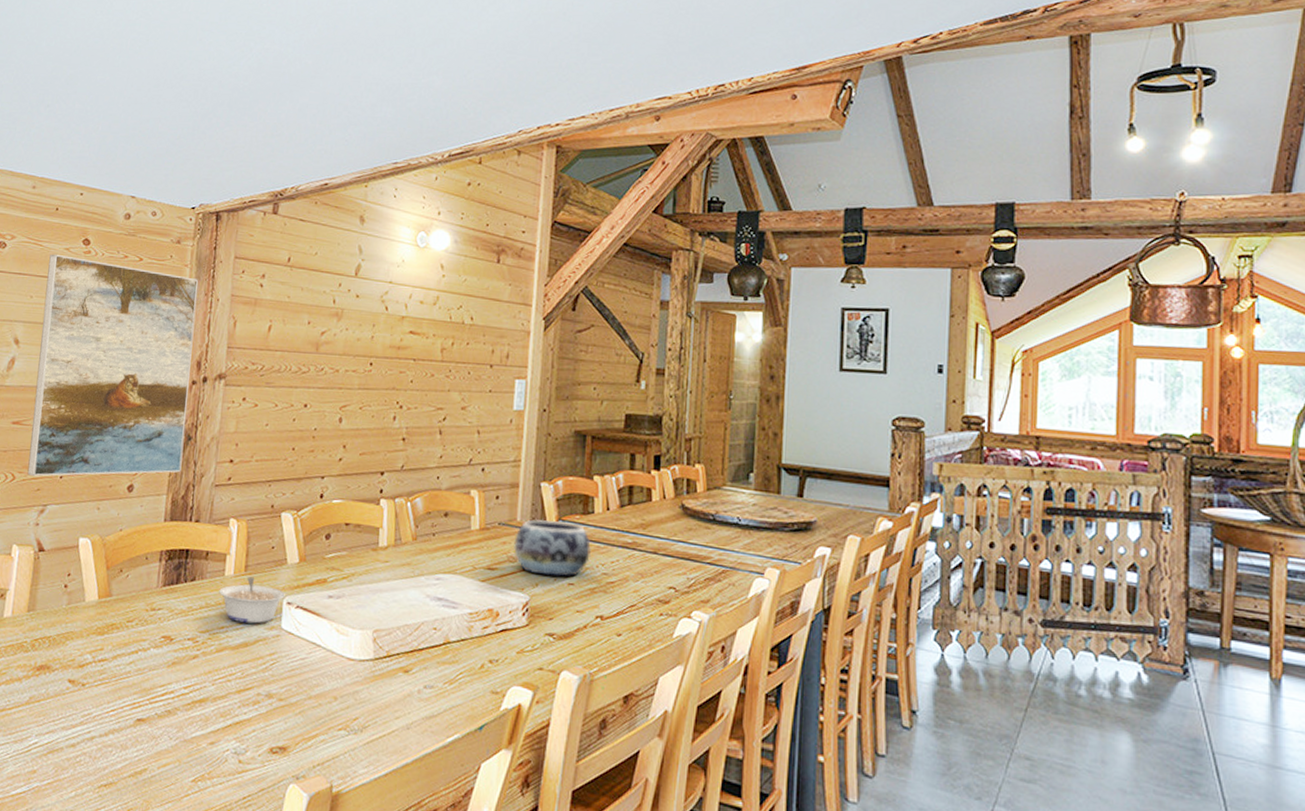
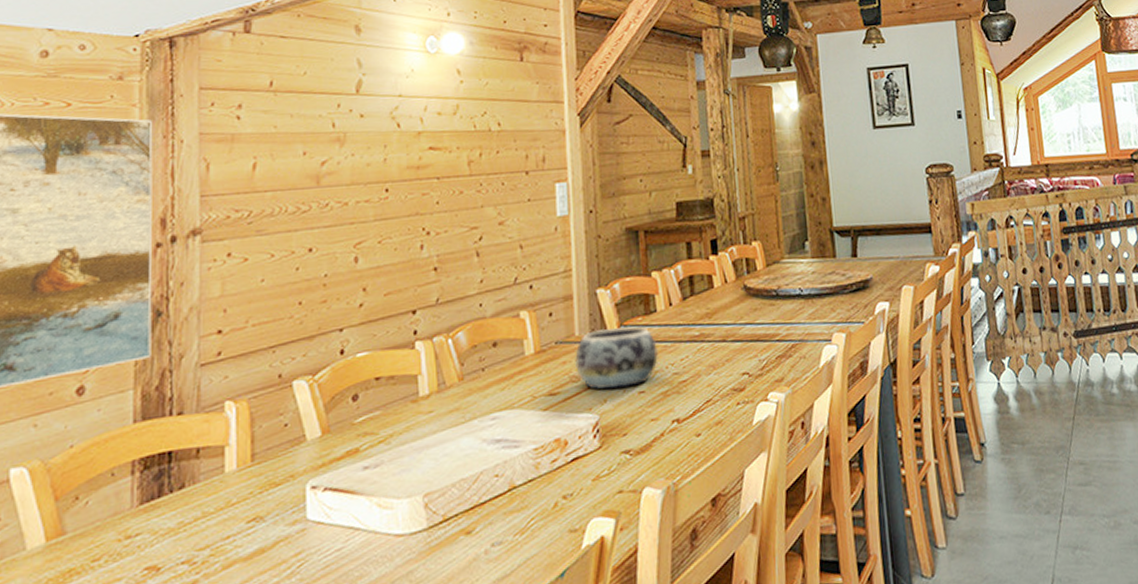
legume: present [219,576,285,624] -> none [219,466,308,526]

